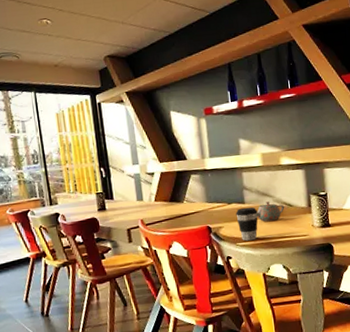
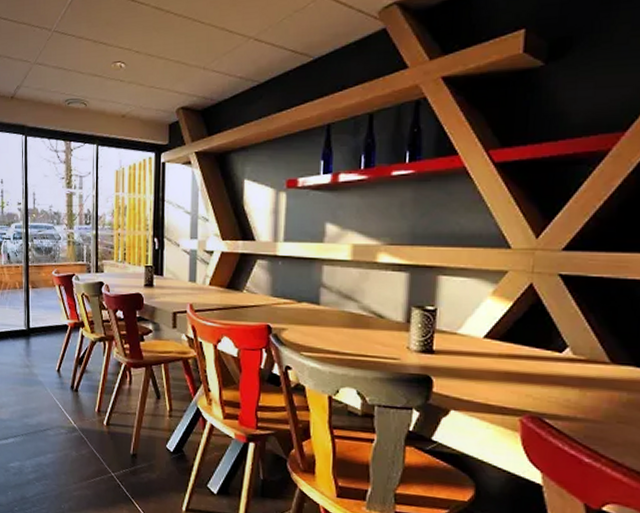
coffee cup: present [235,207,258,241] -> none [305,309,335,352]
teapot: present [256,201,285,222] -> none [333,306,373,332]

